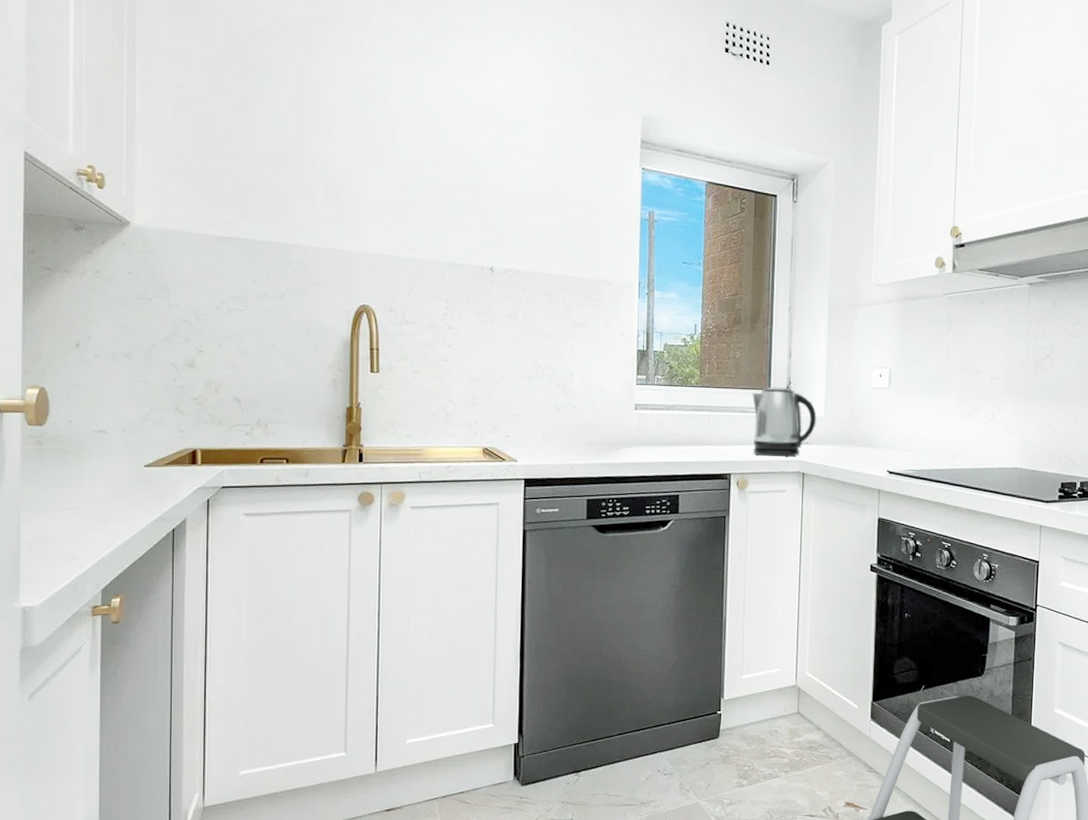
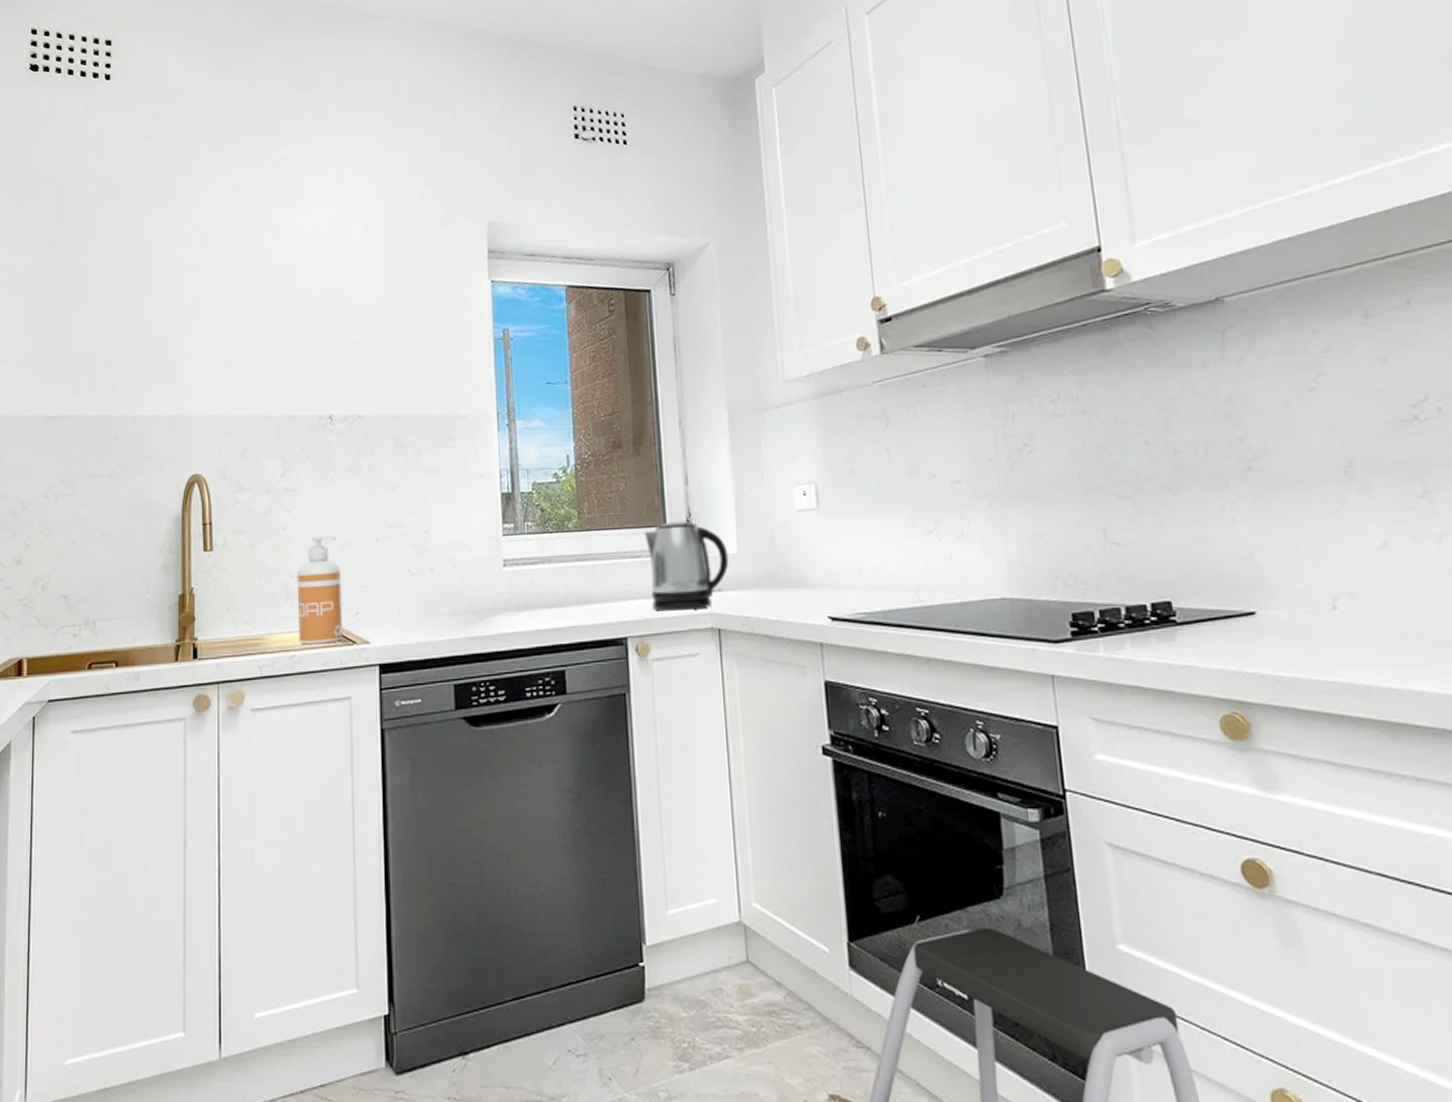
soap dispenser: none [455,370,495,459] -> present [297,536,343,645]

